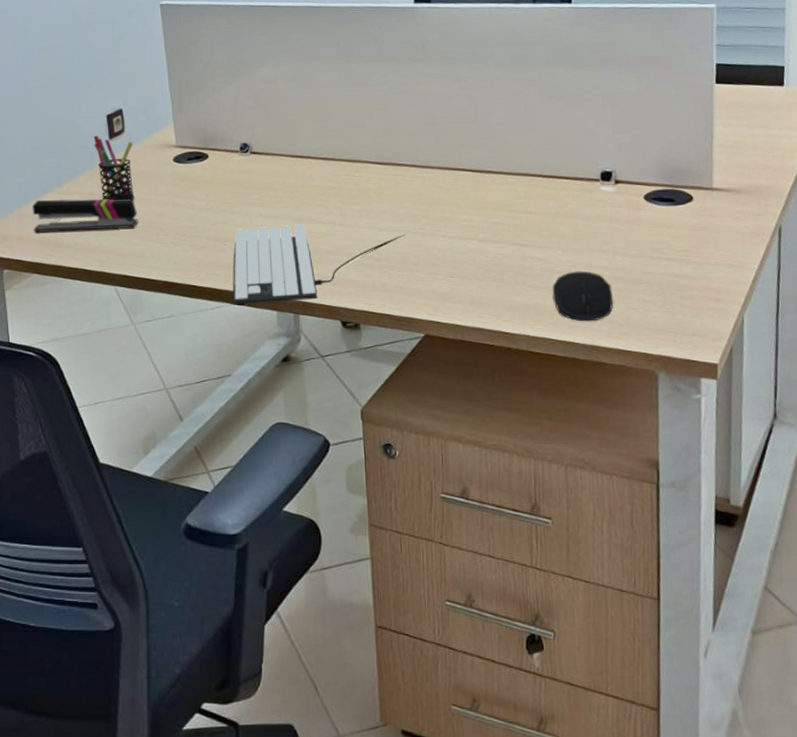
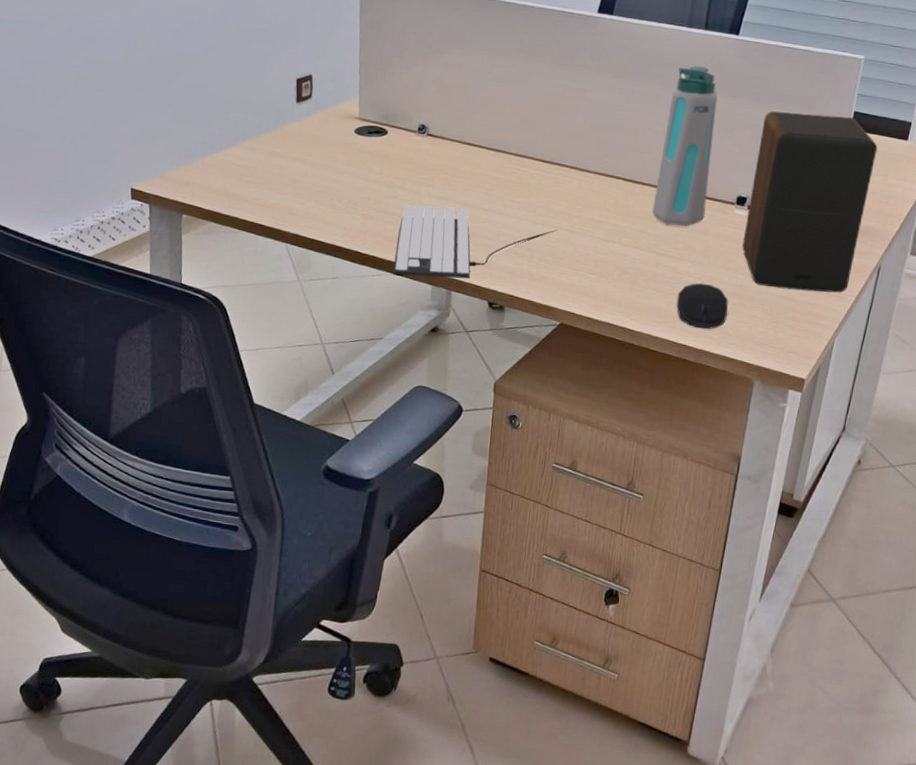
stapler: present [32,198,138,233] -> none [215,152,315,191]
pen holder: present [94,135,134,201] -> none [281,97,319,164]
water bottle: none [507,41,568,212] -> present [652,66,718,226]
speaker: none [615,70,751,266] -> present [742,111,878,293]

